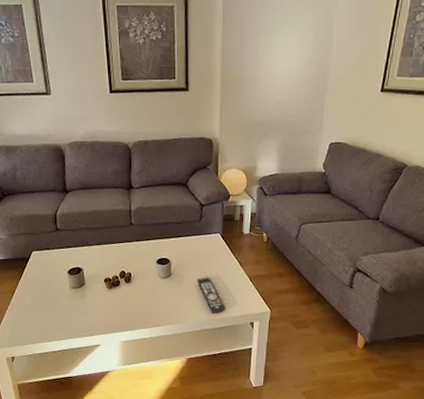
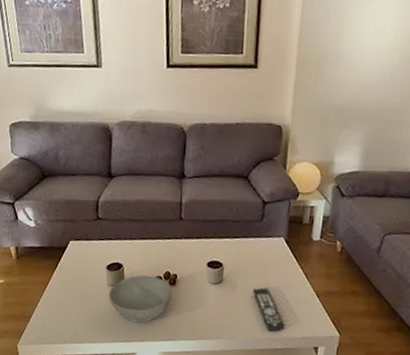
bowl: none [72,276,128,318] -> present [109,275,172,323]

